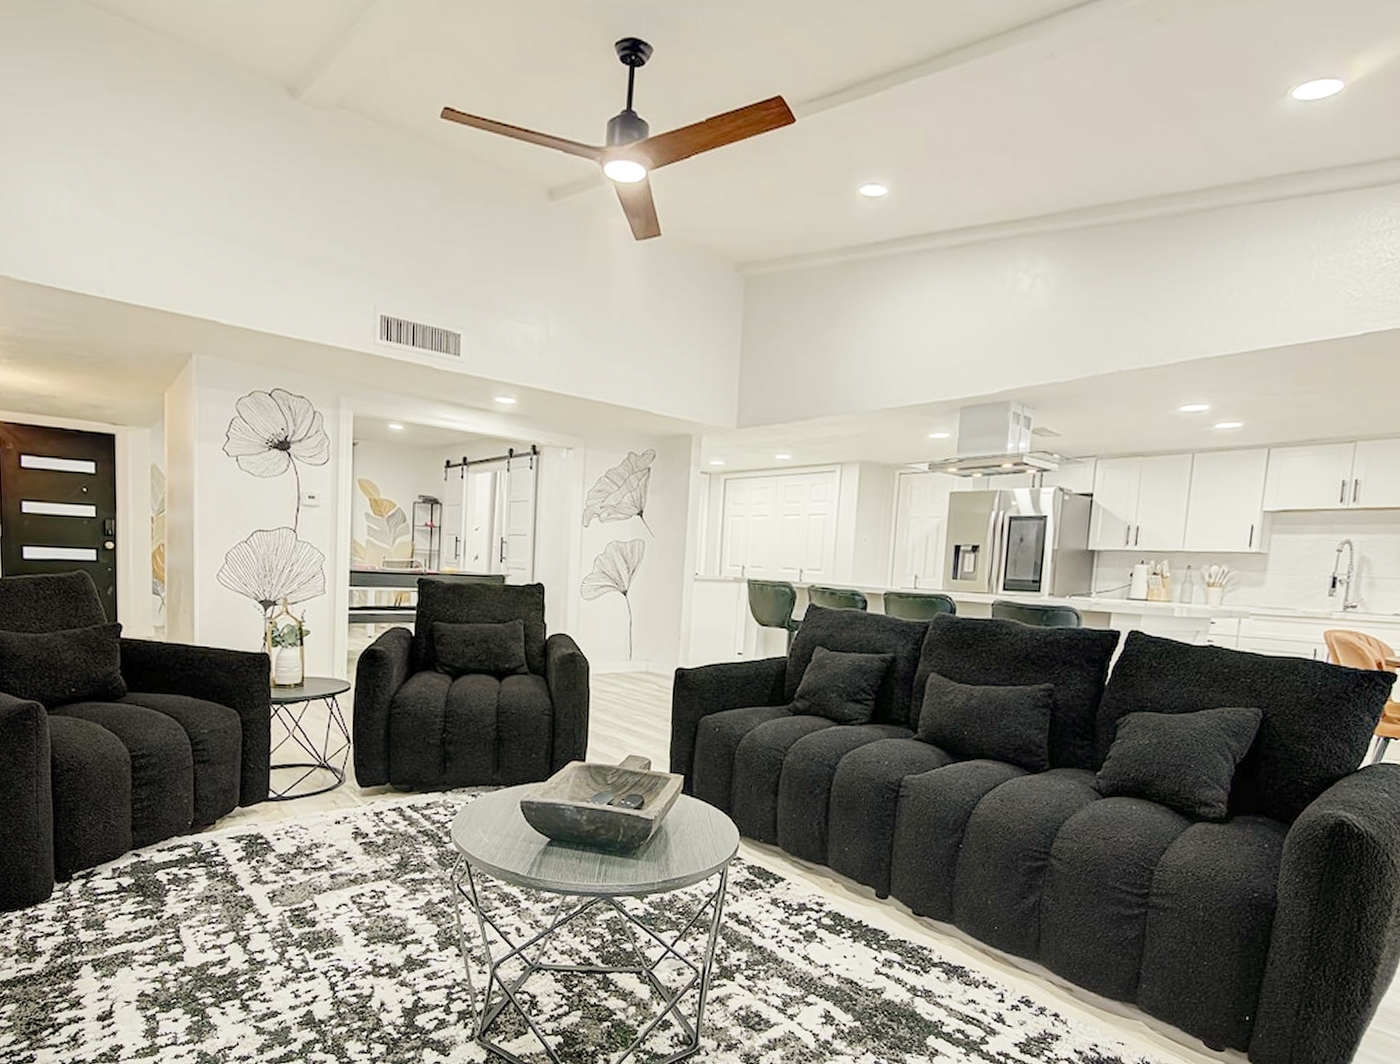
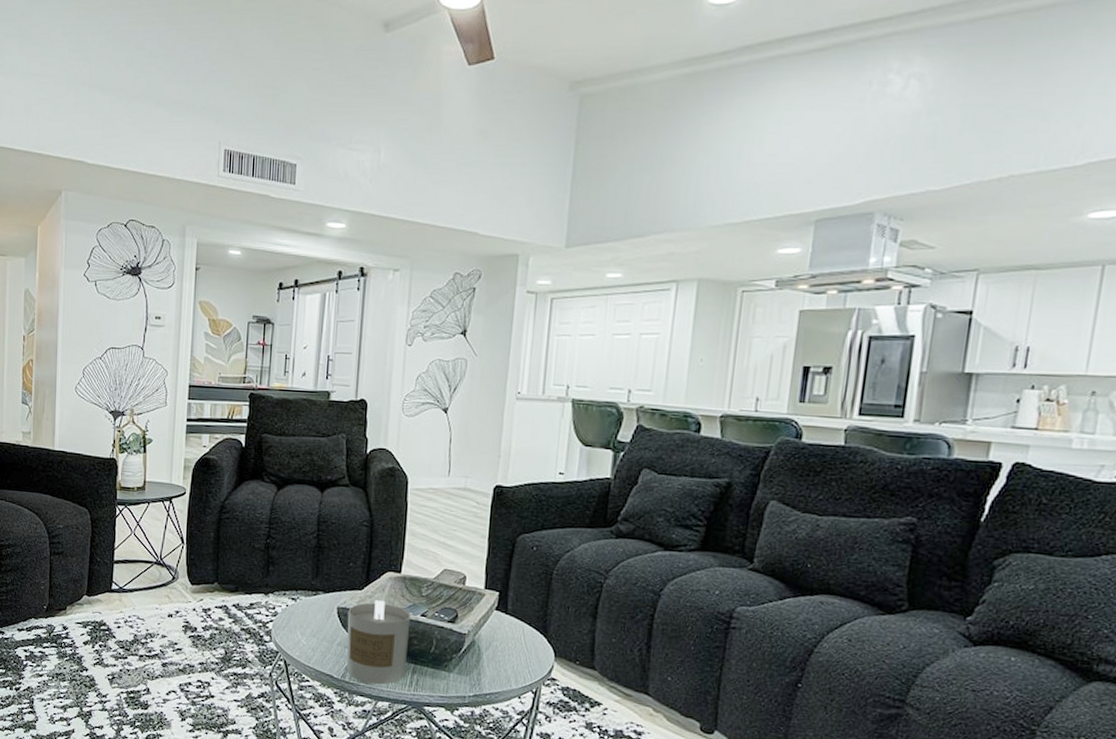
candle: none [531,791,597,879] -> present [346,600,411,685]

